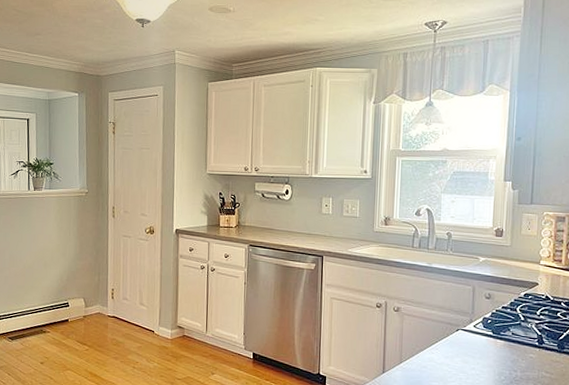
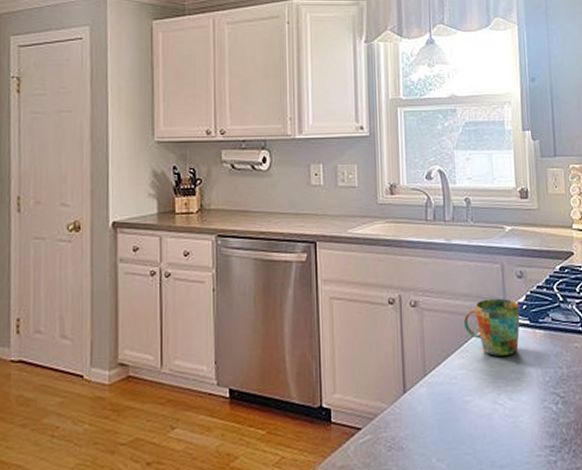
mug: none [436,312,485,356] -> present [463,298,520,356]

